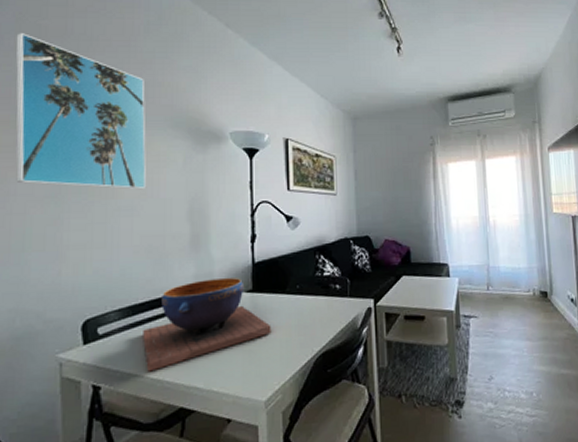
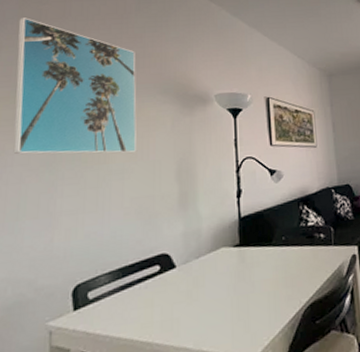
decorative bowl: present [143,278,272,372] -> none [133,233,259,335]

